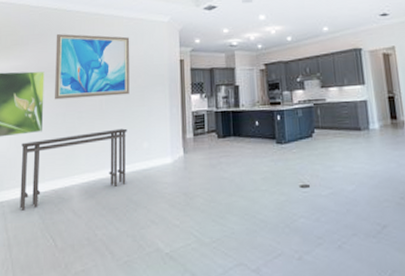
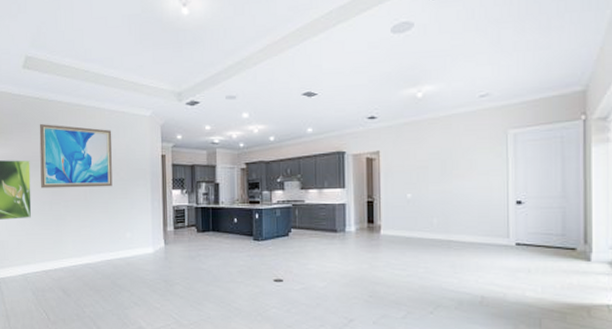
console table: present [20,128,128,211] -> none [12,218,111,287]

